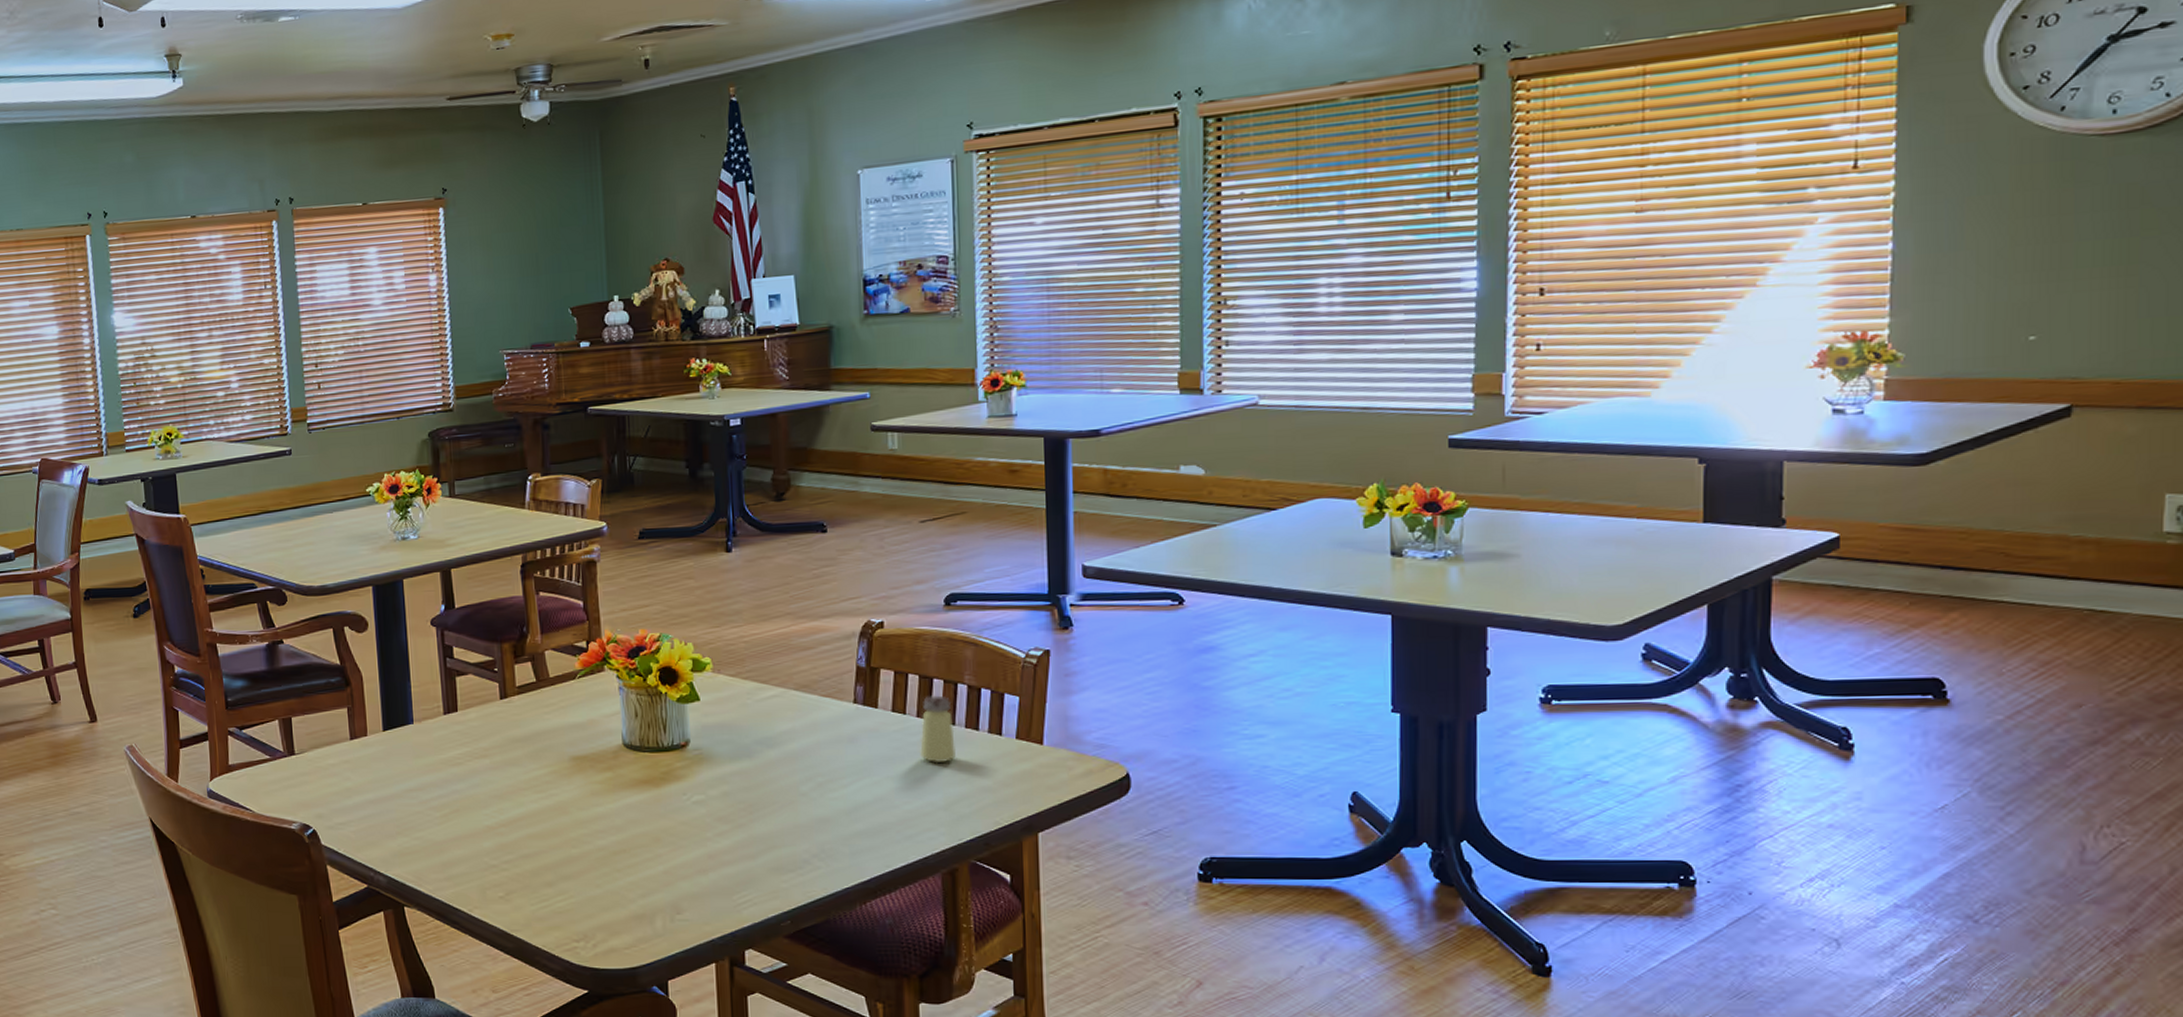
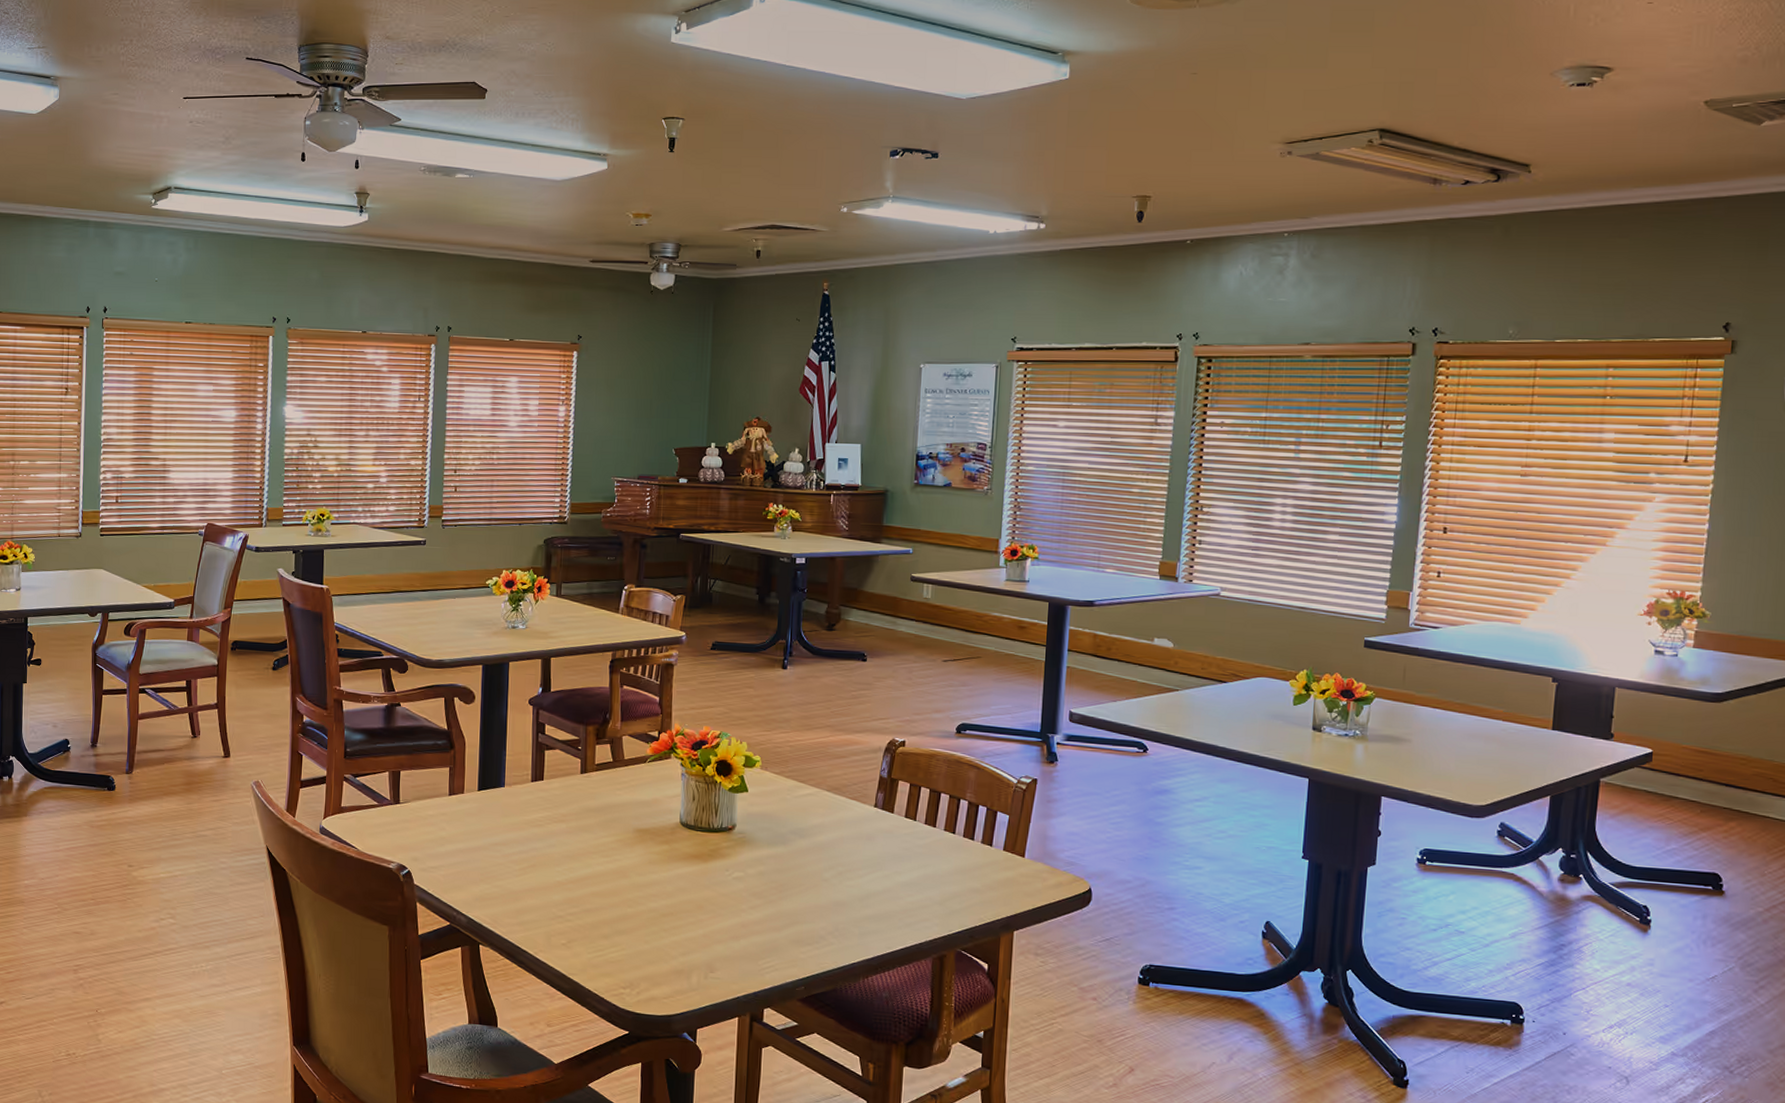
saltshaker: present [919,695,956,764] -> none [923,807,955,865]

